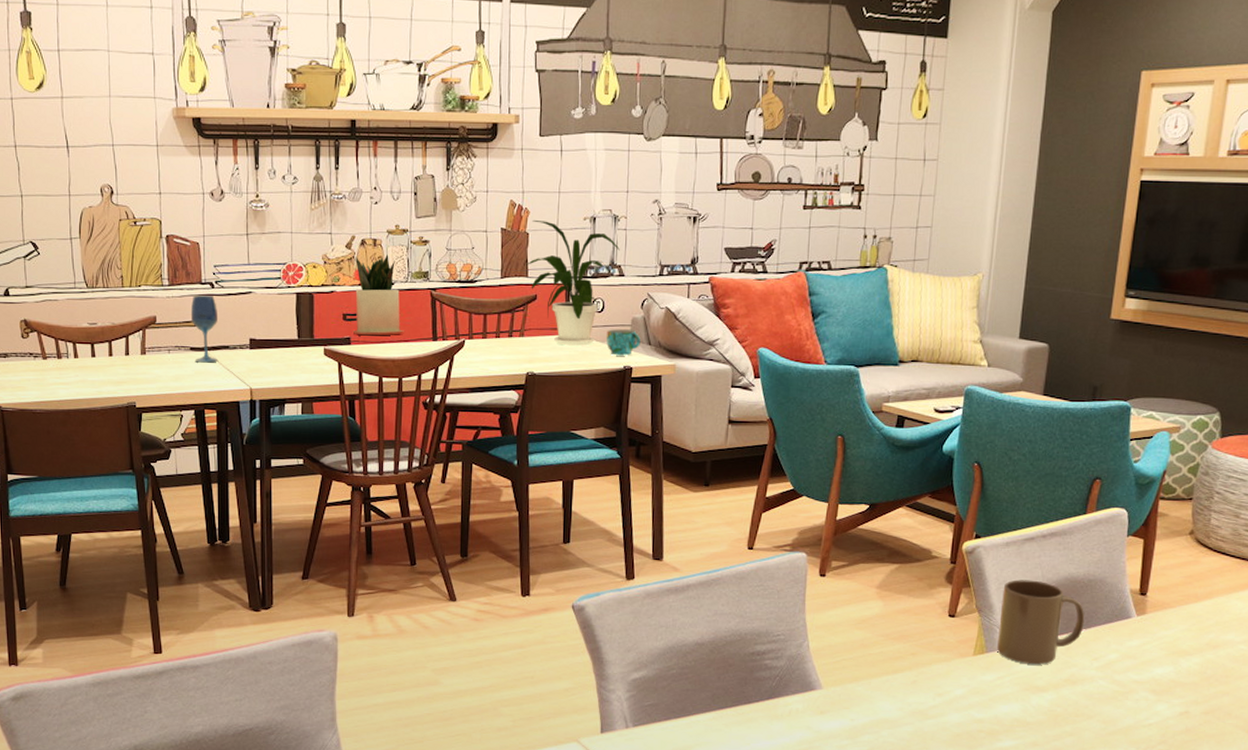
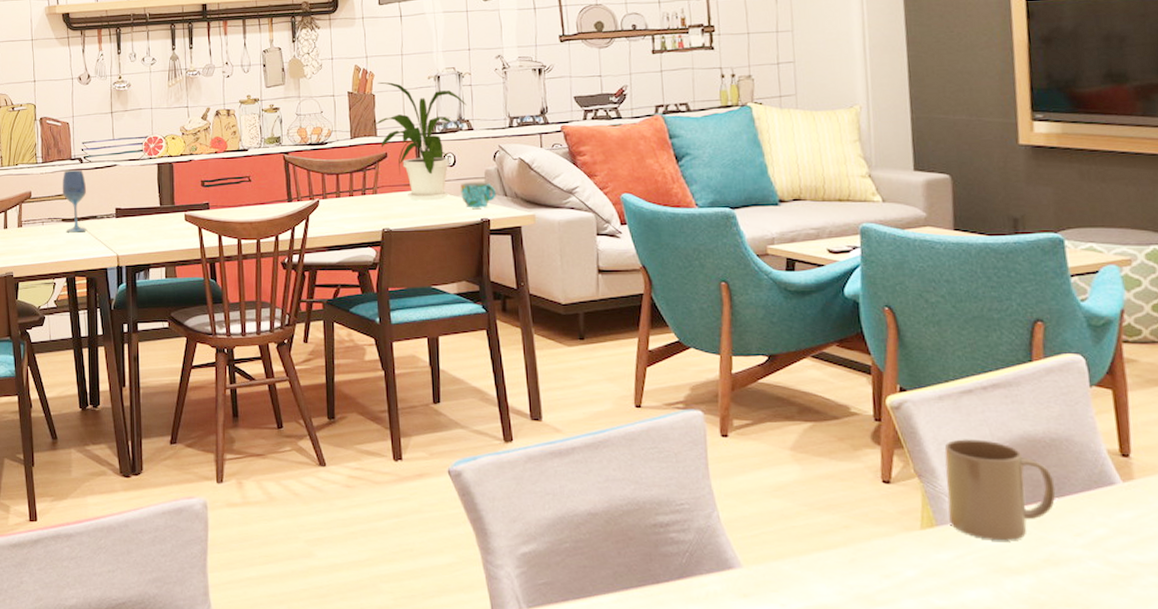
planter: present [352,254,405,336] -> none [211,123,261,201]

